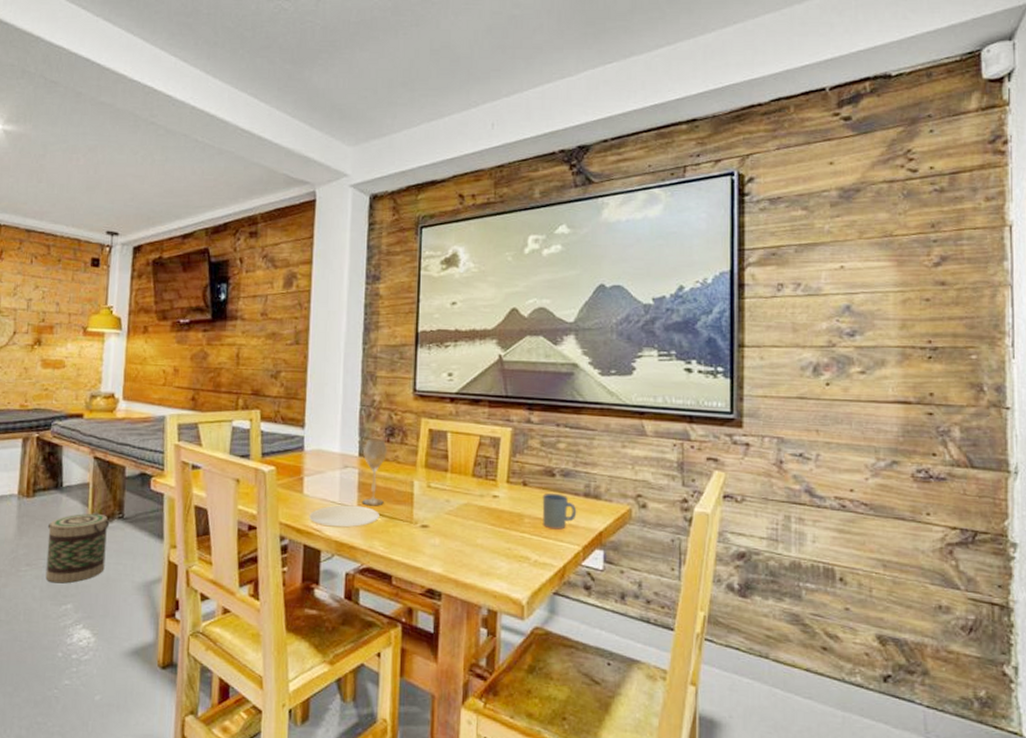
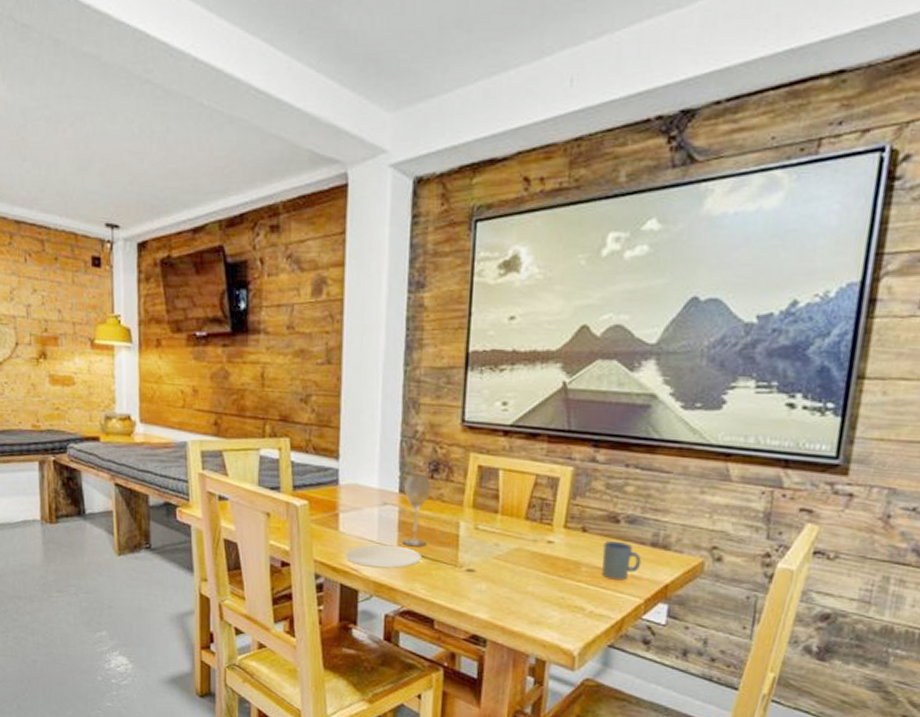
basket: present [45,512,110,584] -> none [74,541,137,611]

